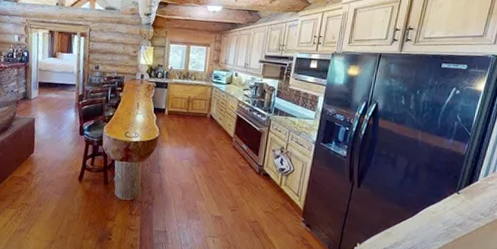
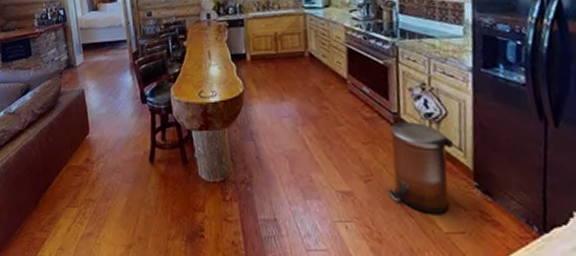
pedal bin: none [245,172,294,238] -> present [386,121,453,215]

